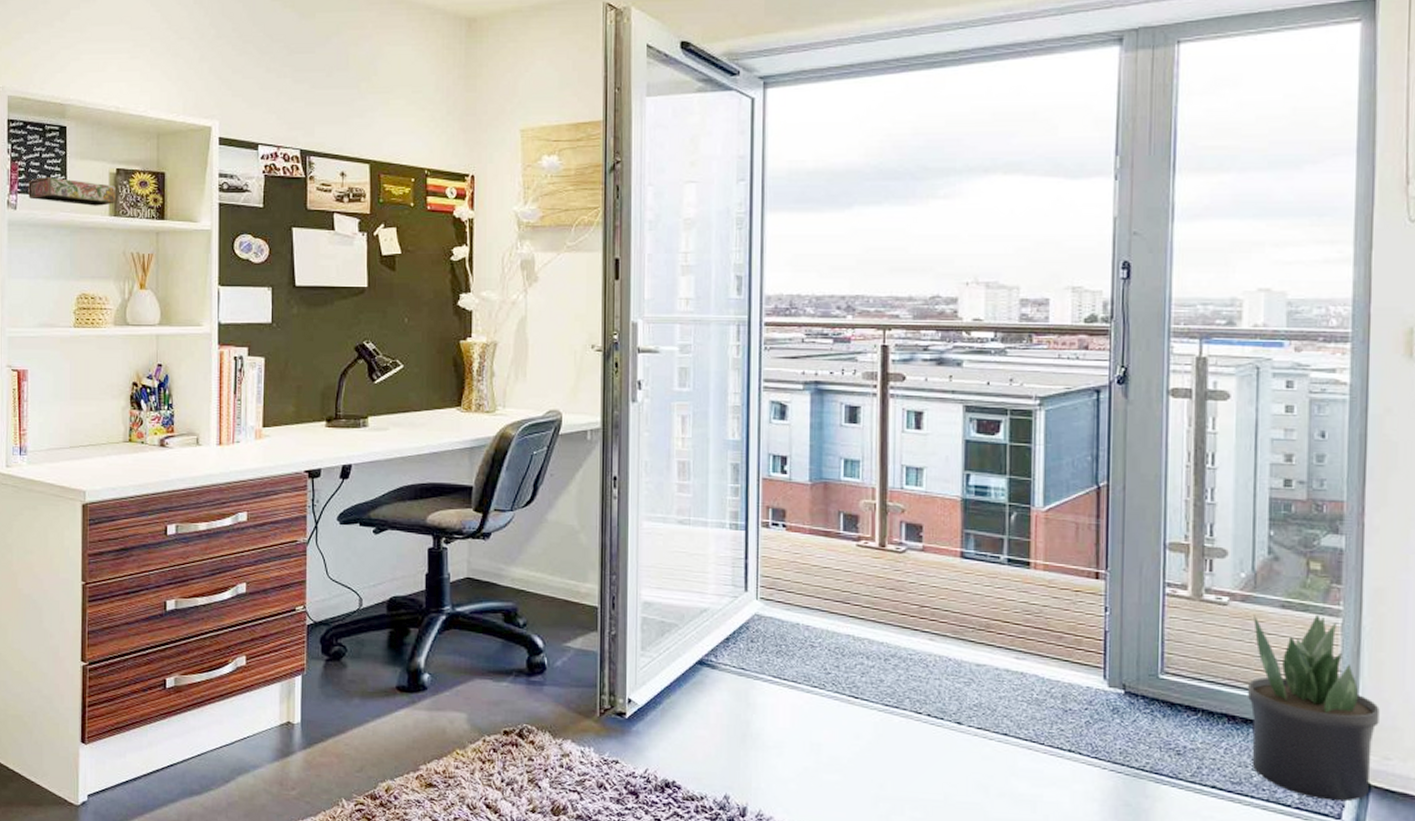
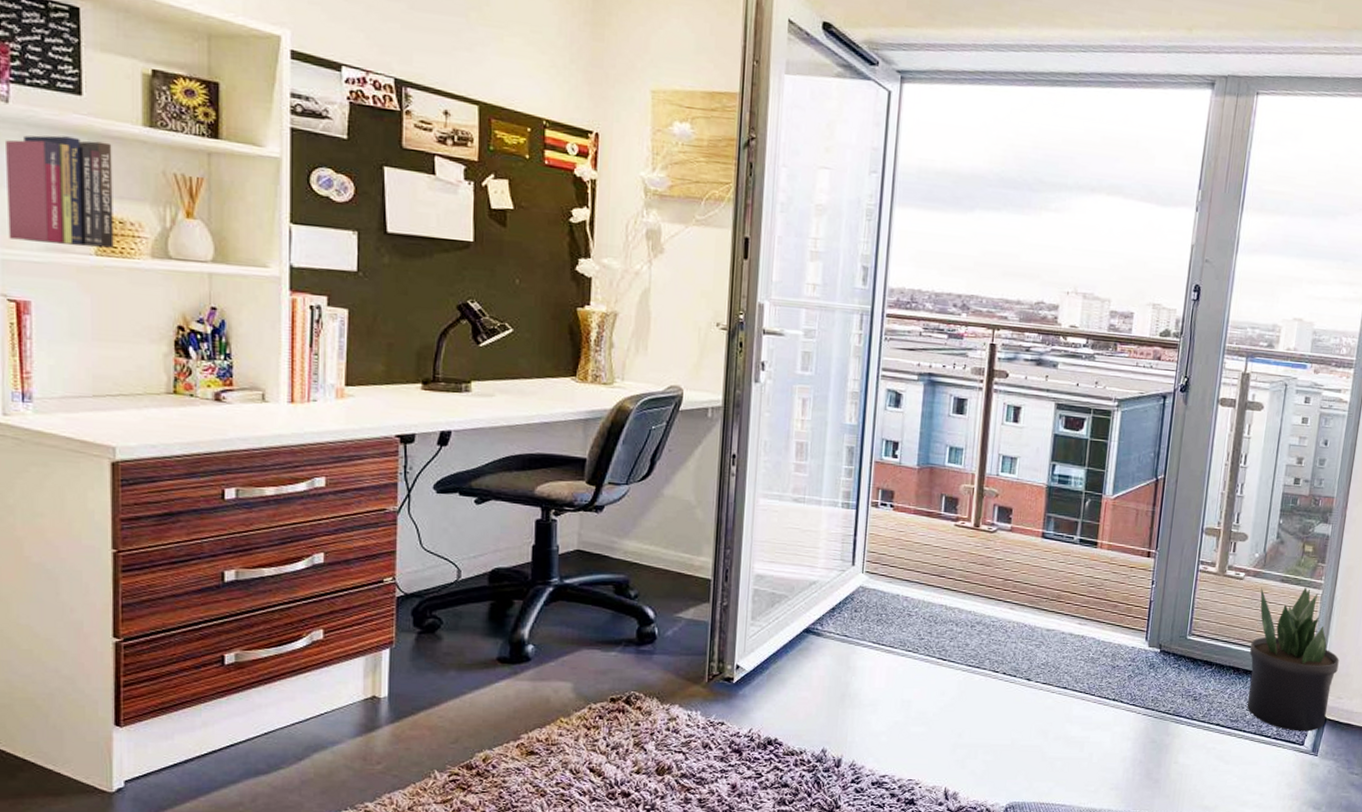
books: none [14,231,87,320] -> present [6,135,114,248]
decorative box: present [28,177,116,206] -> none [25,67,152,113]

